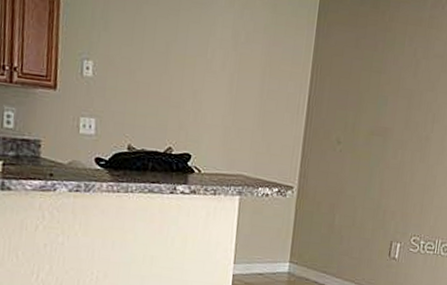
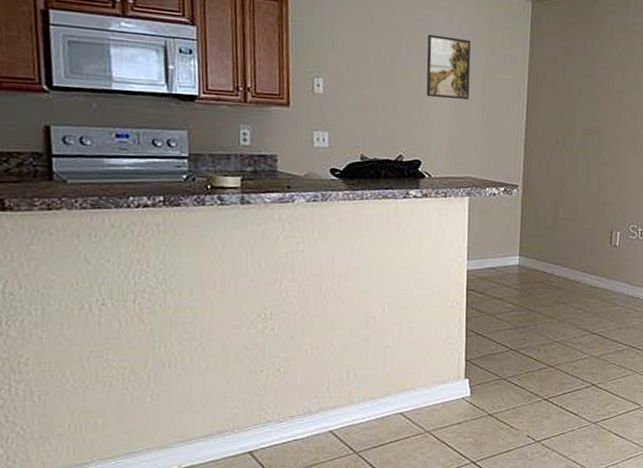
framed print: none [200,18,252,91] -> present [426,34,471,99]

